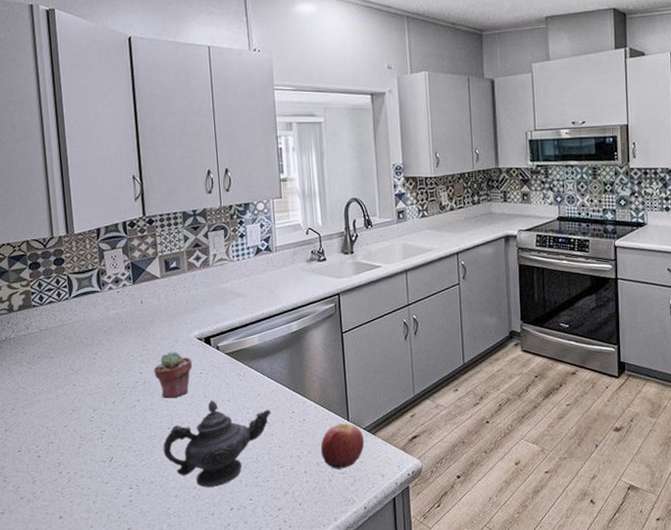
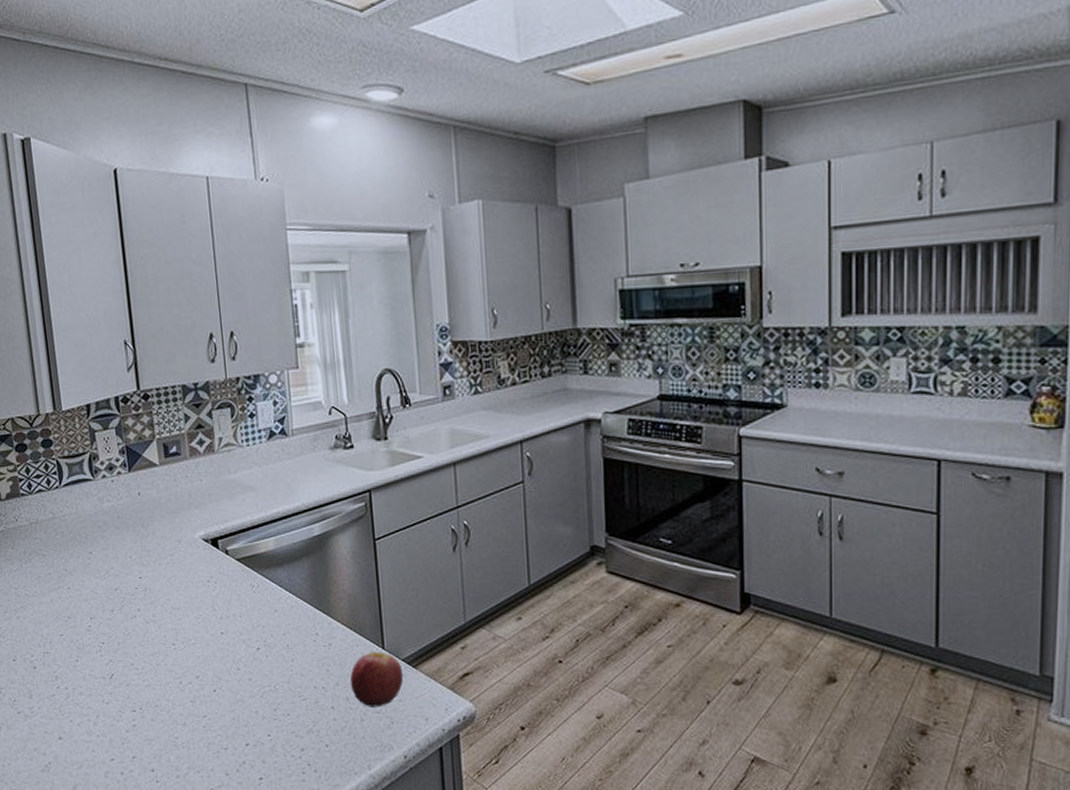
potted succulent: present [153,352,193,399] -> none [155,555,199,610]
teapot: present [163,400,271,487] -> none [167,614,291,717]

